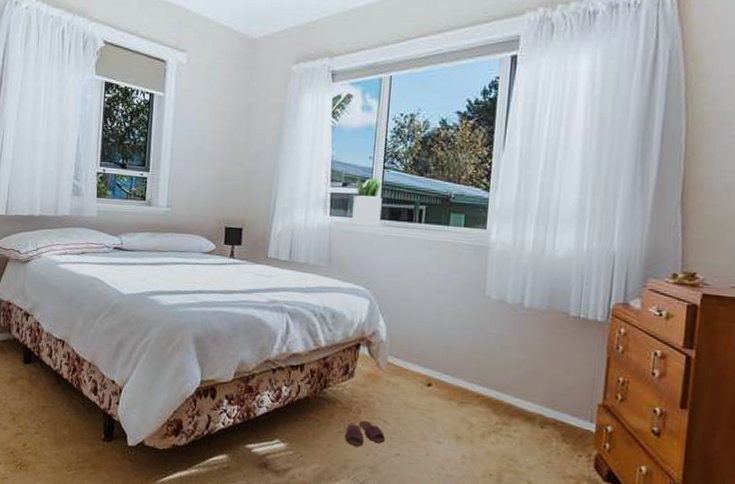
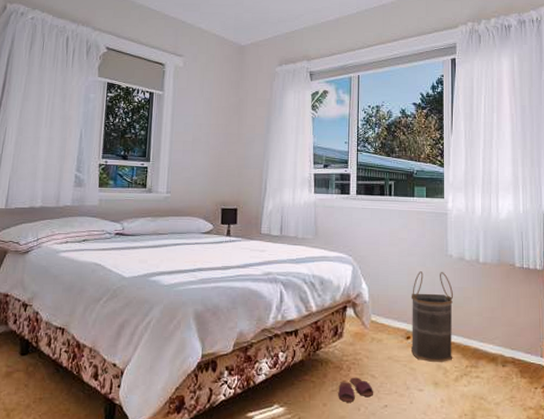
planter: present [349,175,383,228] -> none [331,157,360,202]
basket: none [431,312,488,416] -> present [410,271,453,362]

